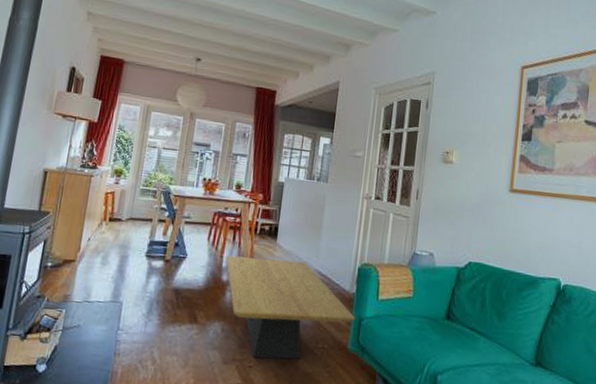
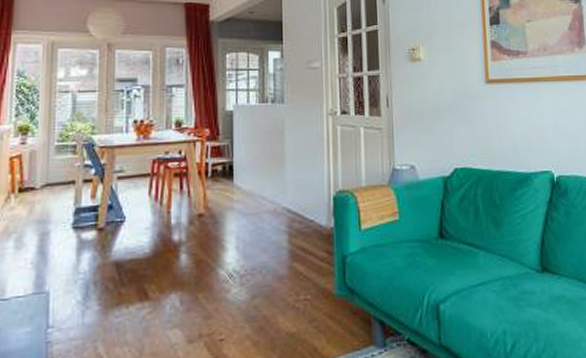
coffee table: present [226,255,355,359] -> none [175,201,338,329]

